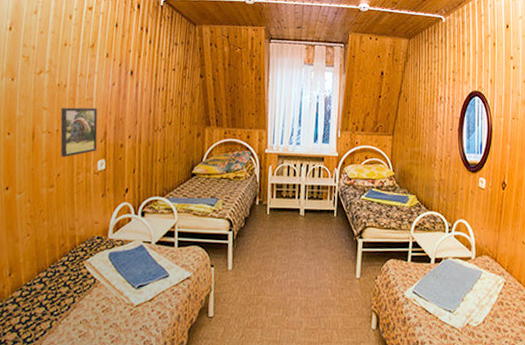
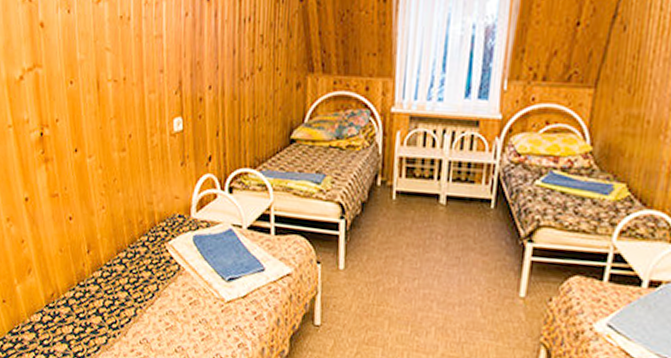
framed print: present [60,107,98,157] -> none [126,47,172,113]

